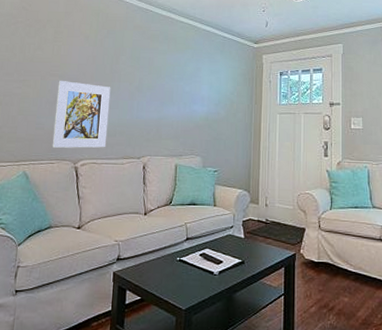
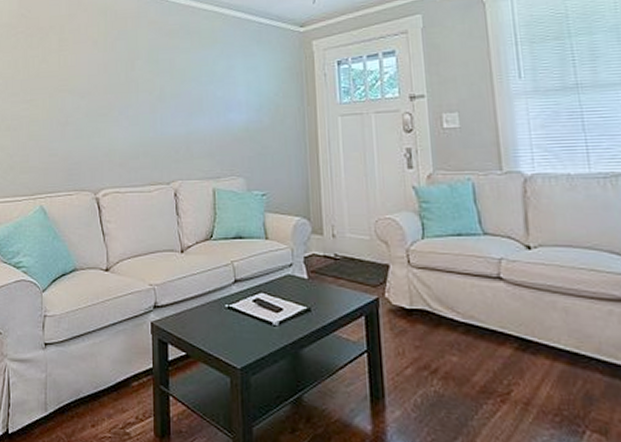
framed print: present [52,81,111,148] -> none [68,96,129,176]

